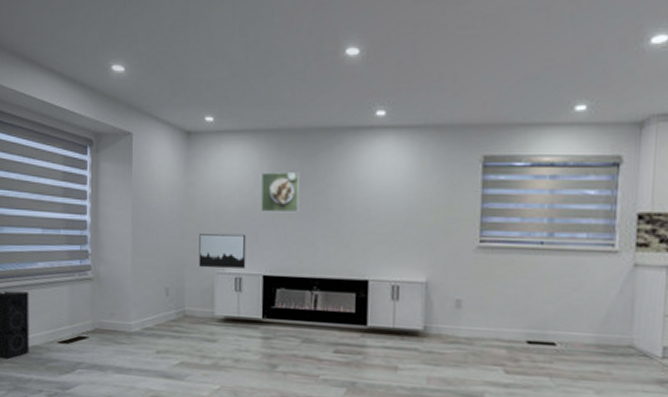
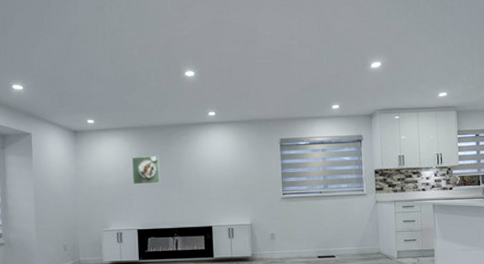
wall art: present [199,233,247,268] -> none [88,201,124,228]

